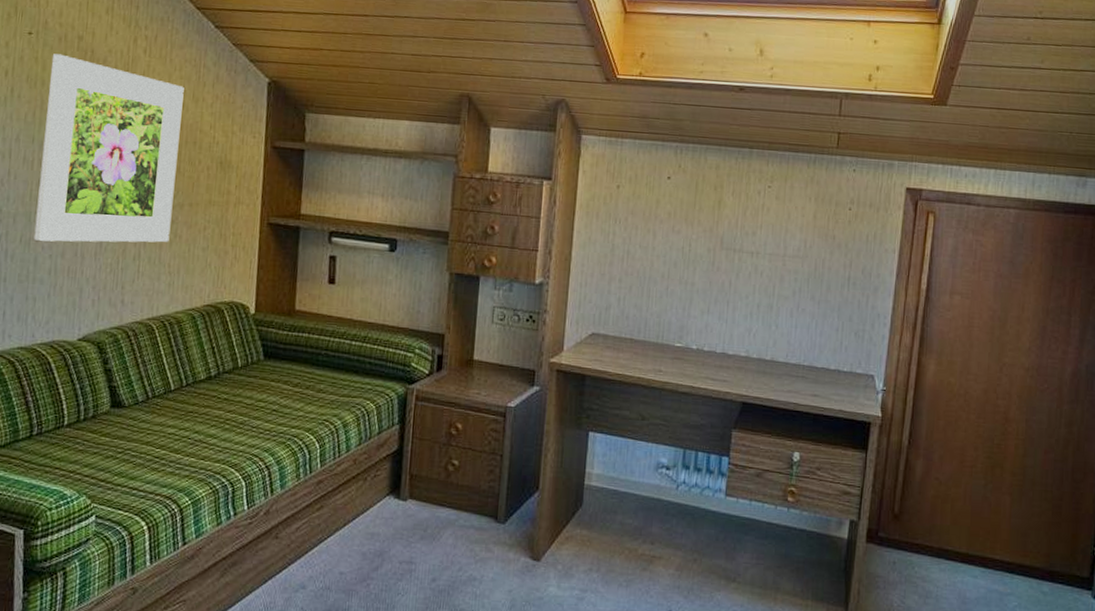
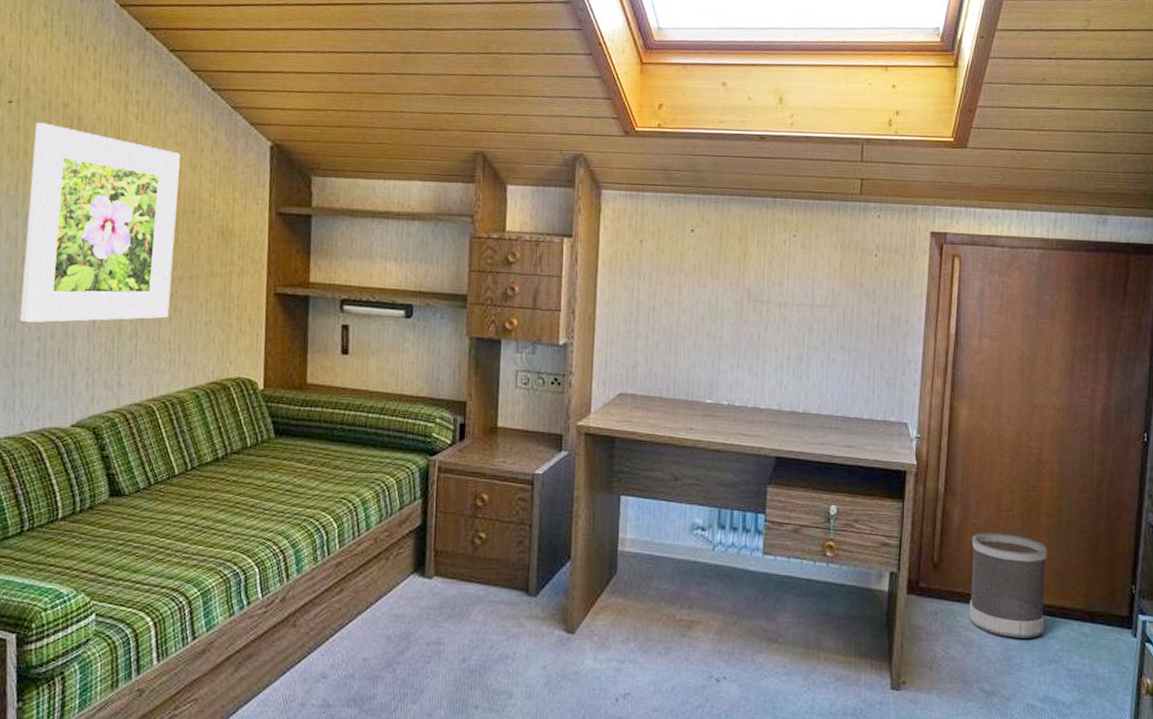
wastebasket: none [927,487,1009,593] -> present [969,533,1047,638]

